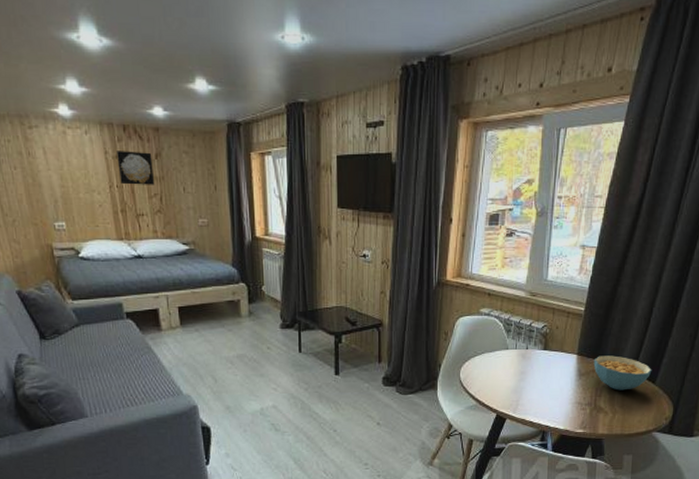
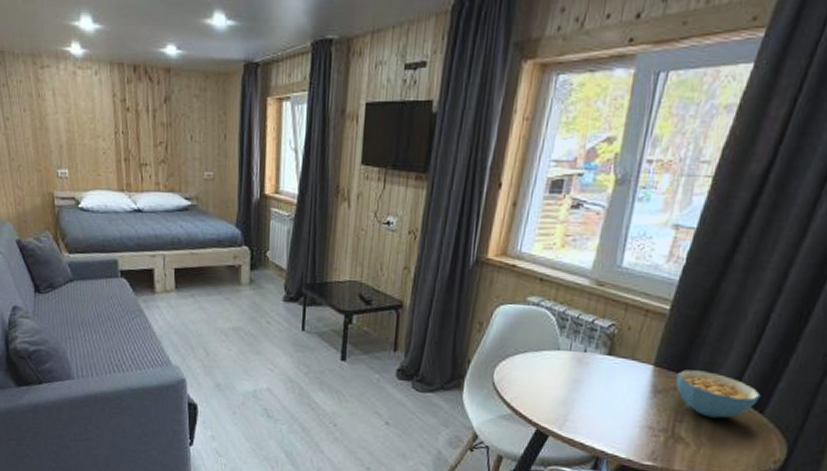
wall art: present [117,151,155,185] -> none [125,93,162,132]

